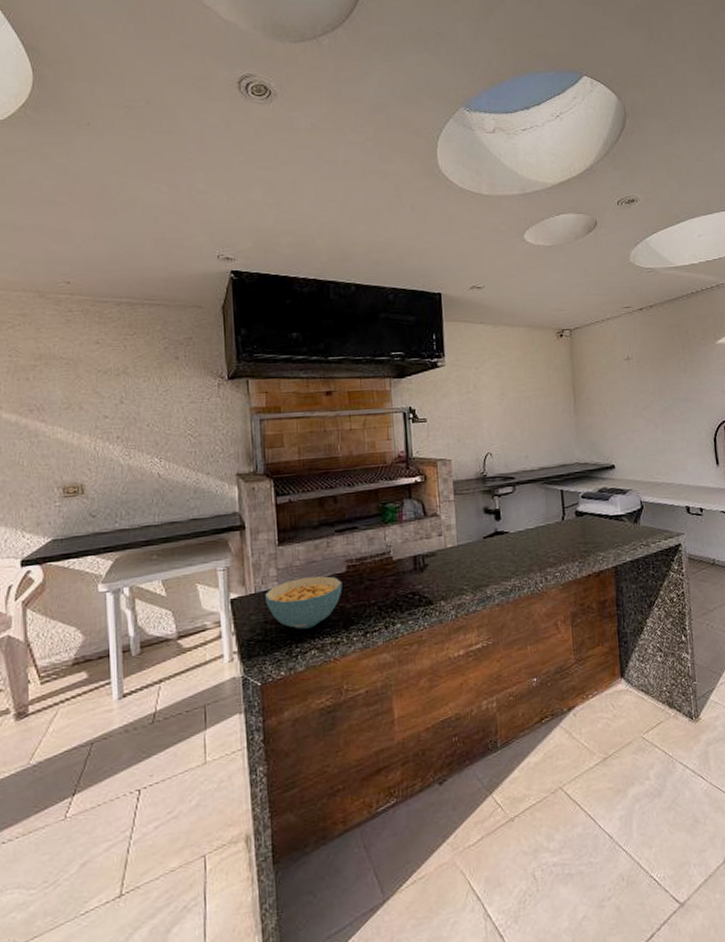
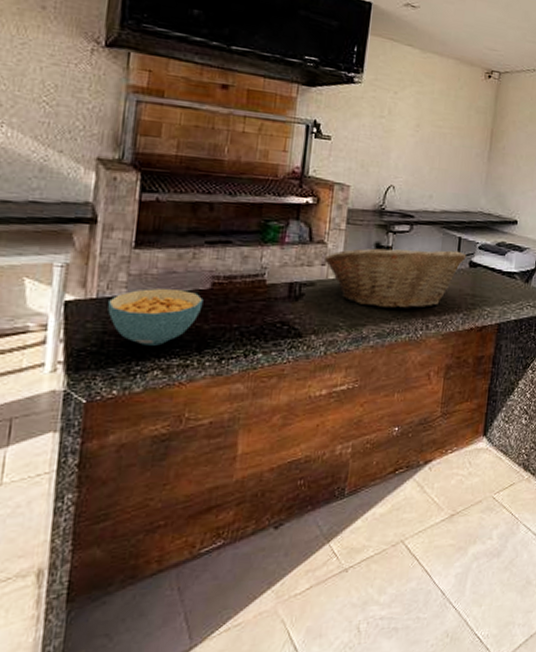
fruit basket: none [439,503,572,568] -> present [323,244,467,310]

